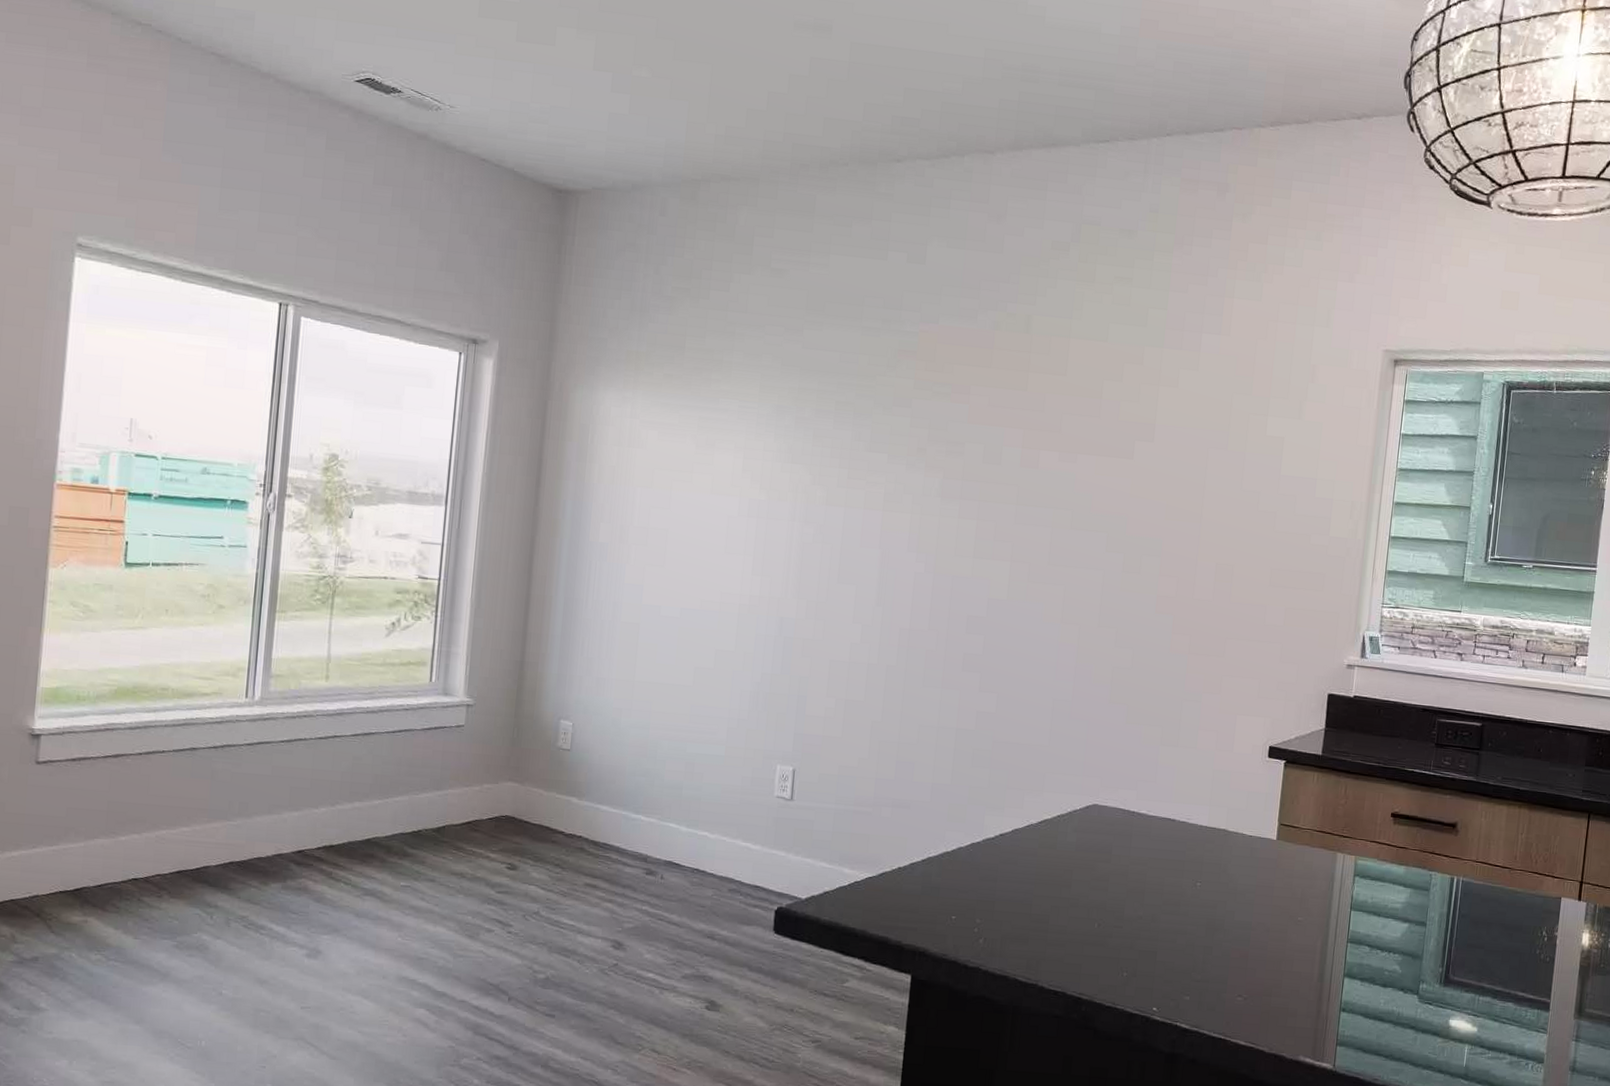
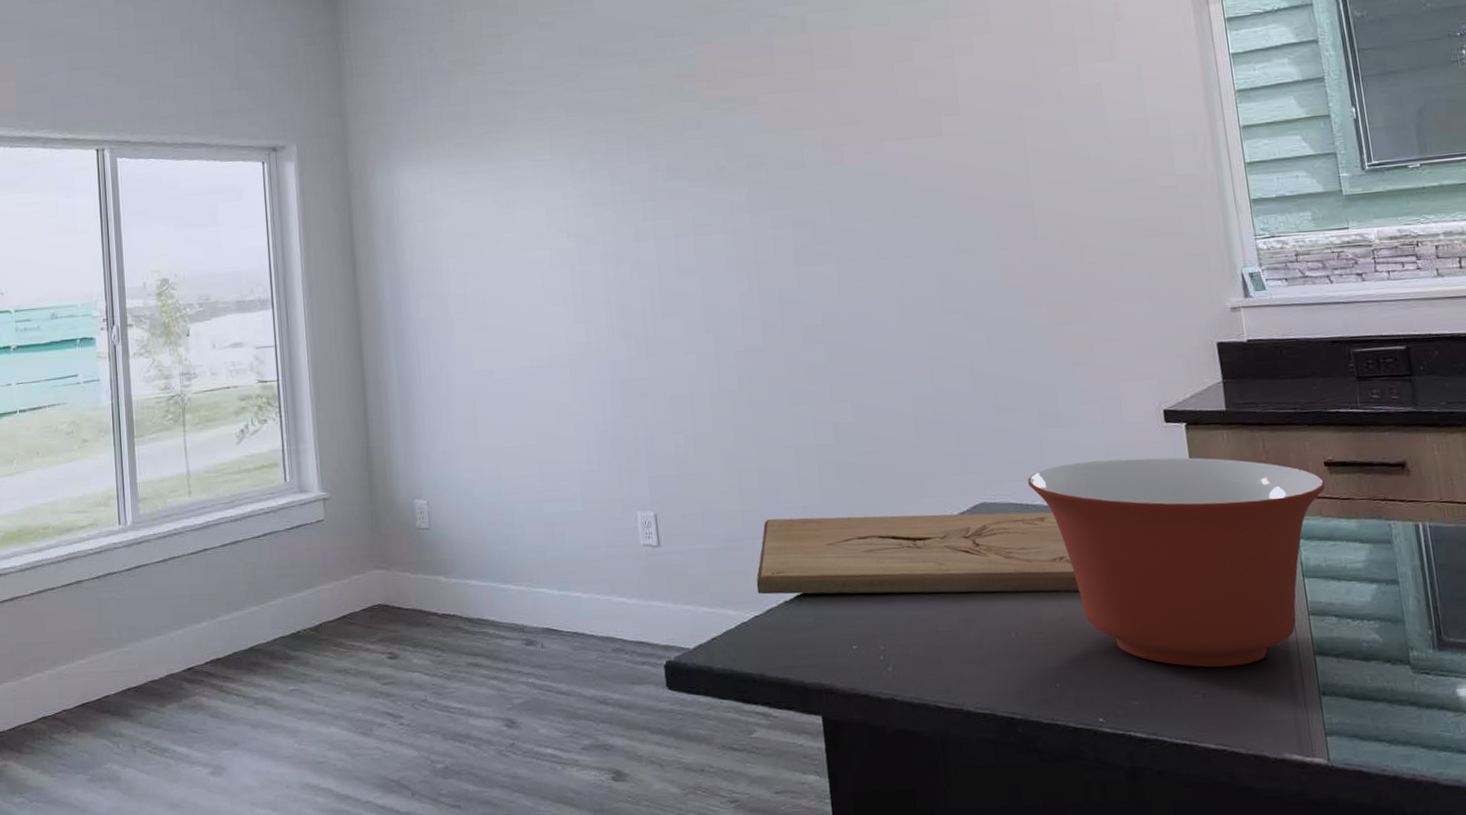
cutting board: none [875,789,1163,895] -> present [756,512,1080,595]
mixing bowl: none [1139,781,1388,978] -> present [1028,457,1326,668]

